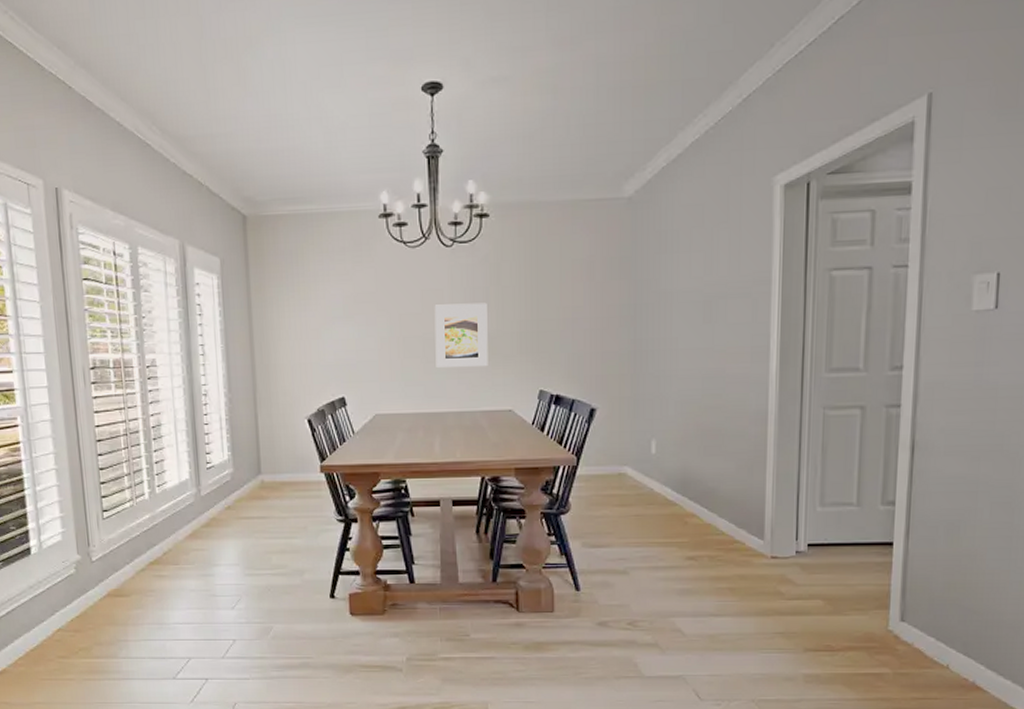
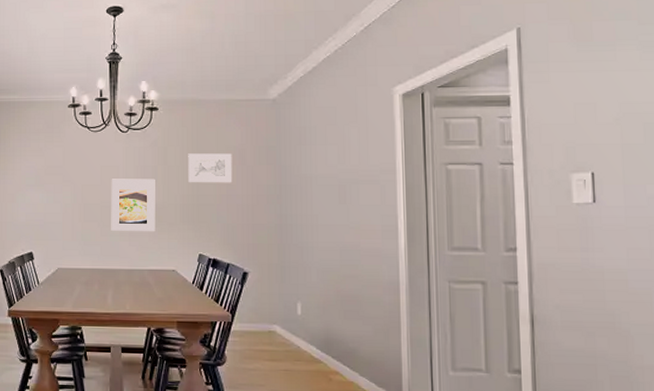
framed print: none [526,267,579,305] -> present [188,153,233,183]

